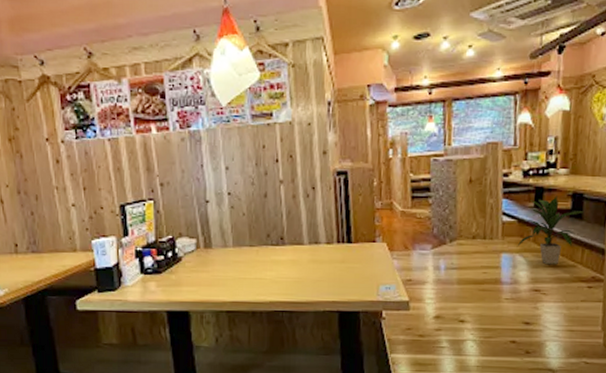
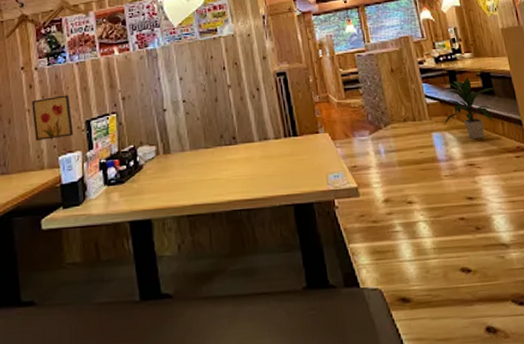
wall art: none [60,174,107,221] -> present [32,95,74,140]

